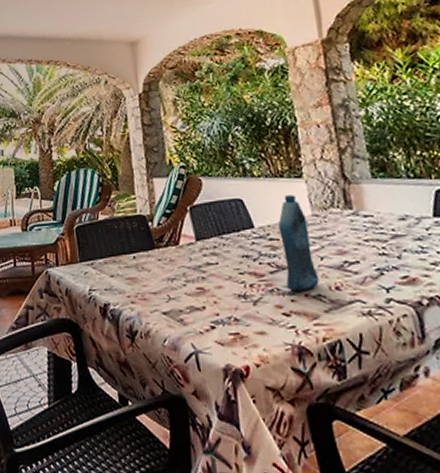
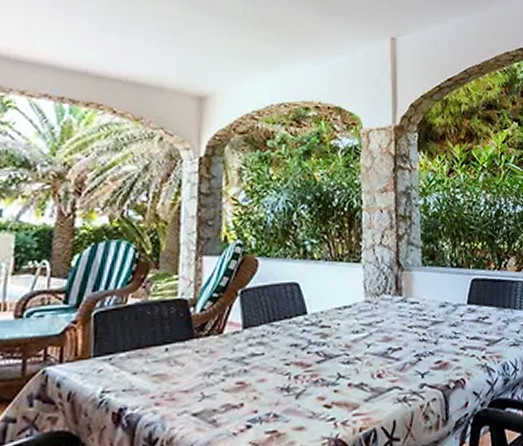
bottle: present [278,195,319,292] -> none [332,280,363,381]

